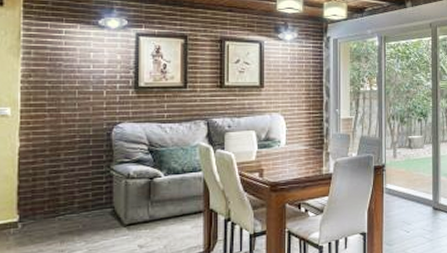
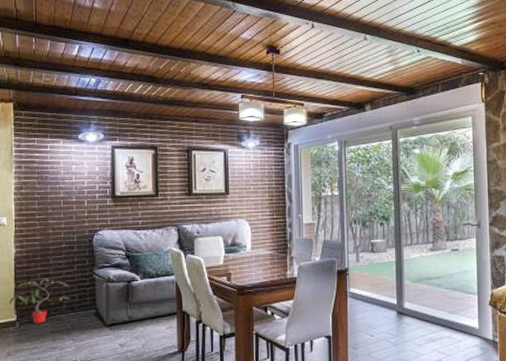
potted plant: none [10,174,84,224] -> present [9,277,71,324]

